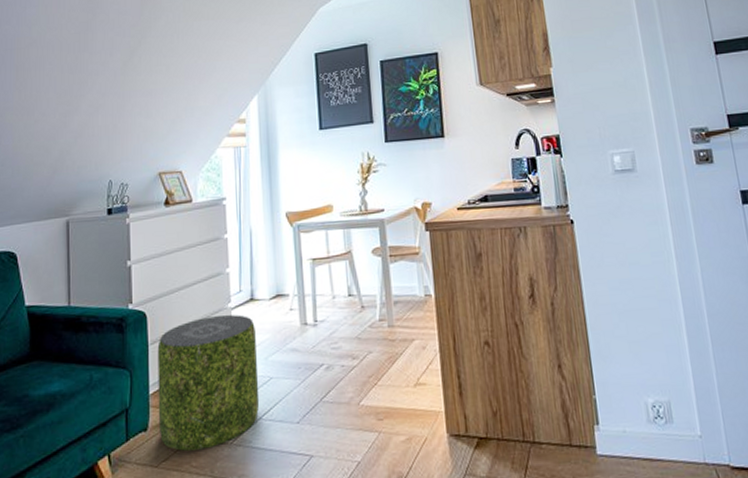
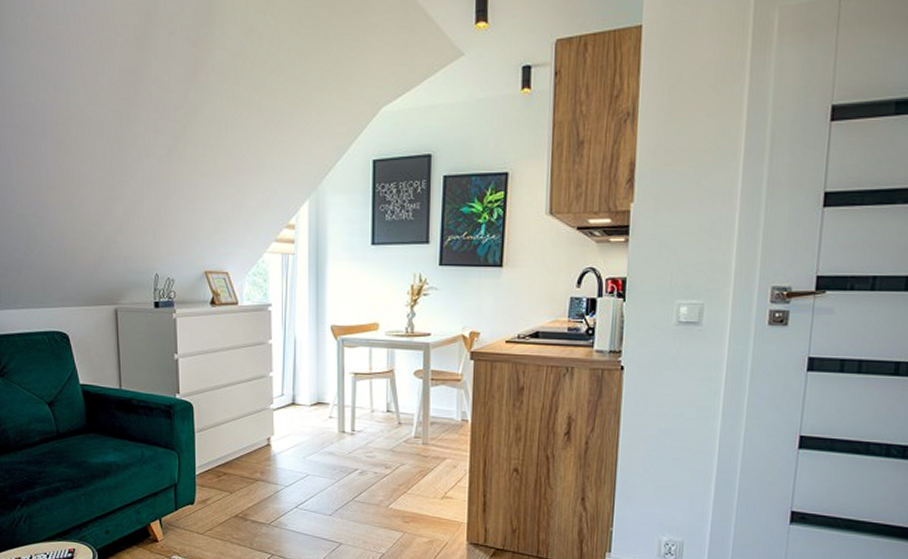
pouf: present [157,314,260,451] -> none [203,414,296,526]

